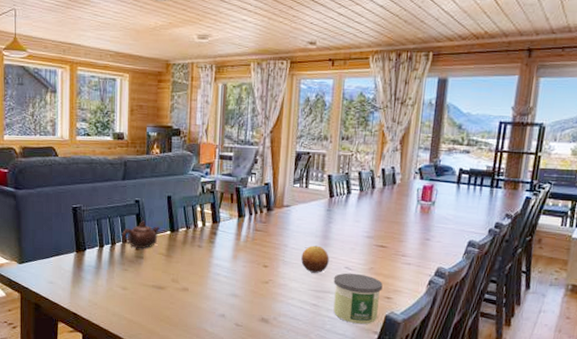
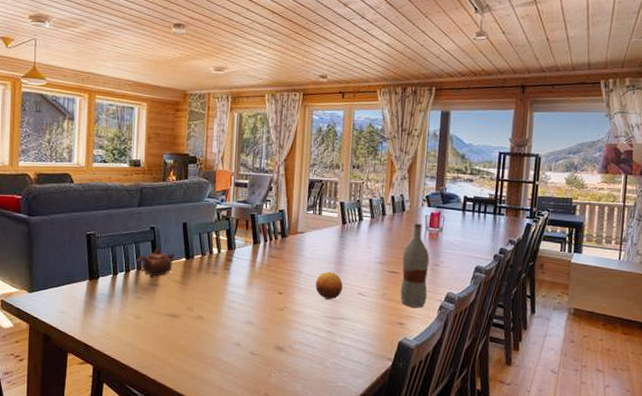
candle: present [333,273,383,324] -> none [347,299,395,351]
bottle: none [388,196,421,282] -> present [400,223,430,308]

